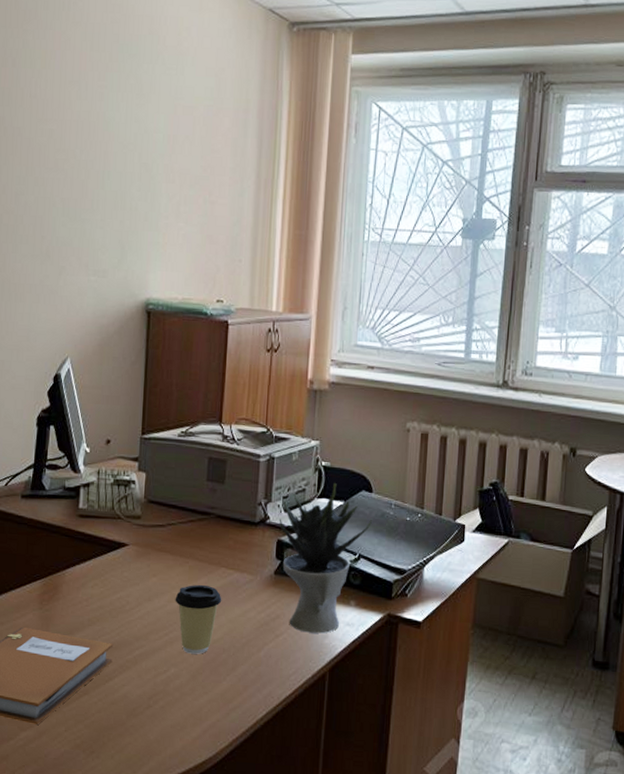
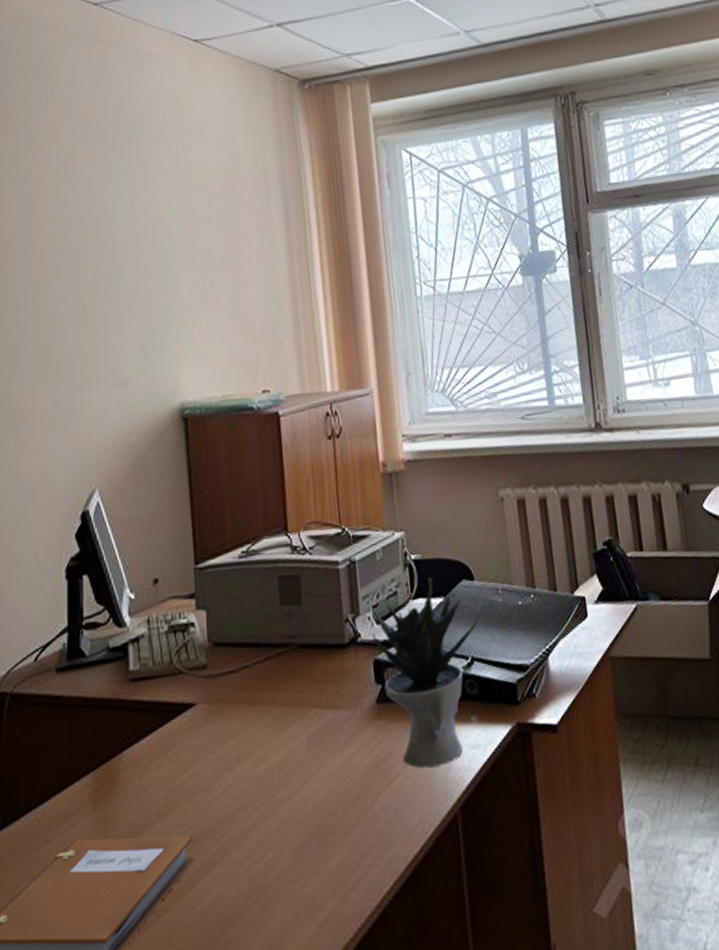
coffee cup: present [175,584,222,654] -> none [261,734,319,828]

